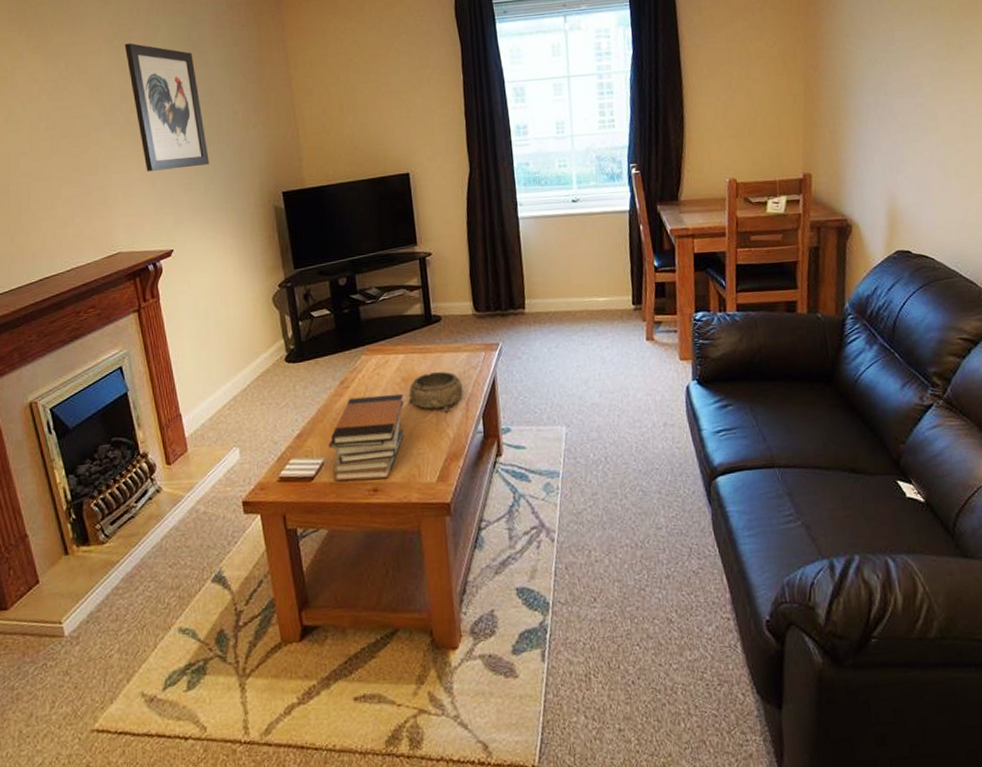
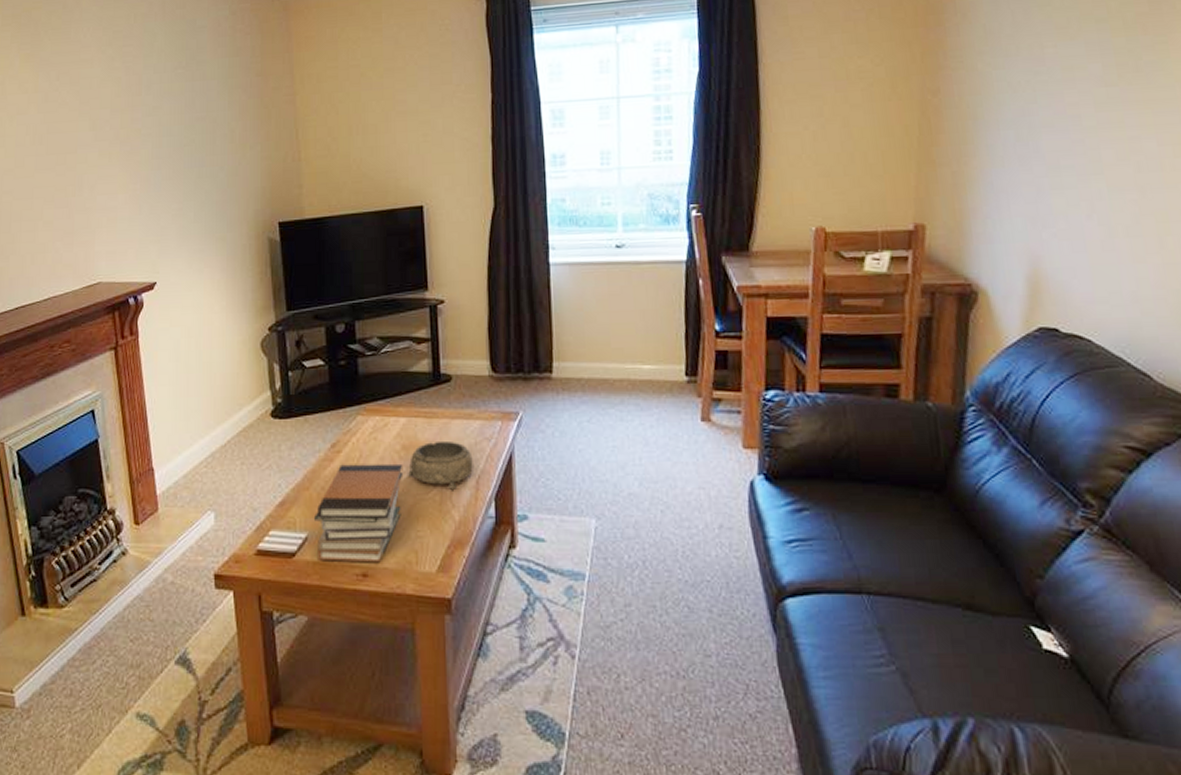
wall art: present [124,43,209,171] -> none [118,51,201,194]

